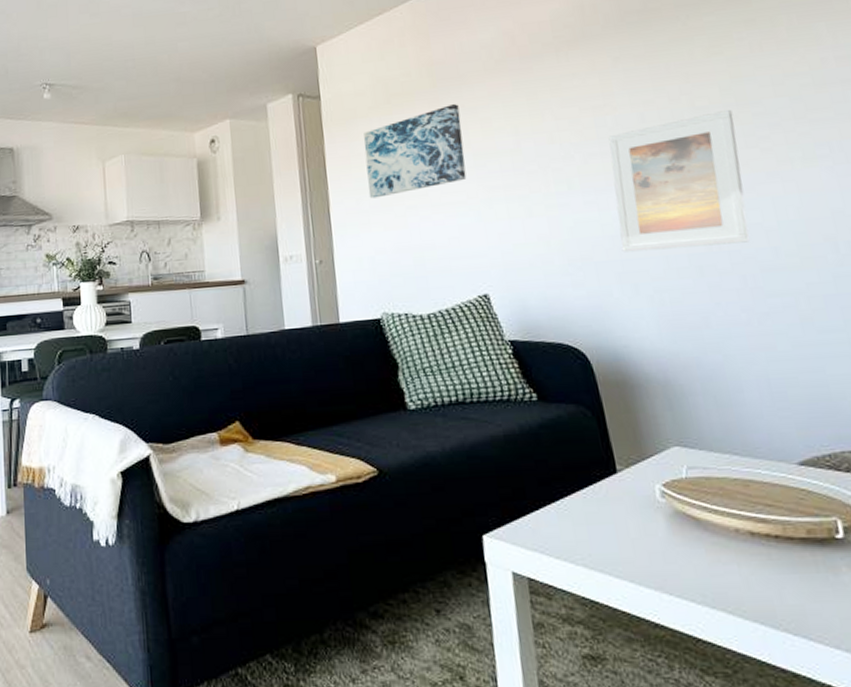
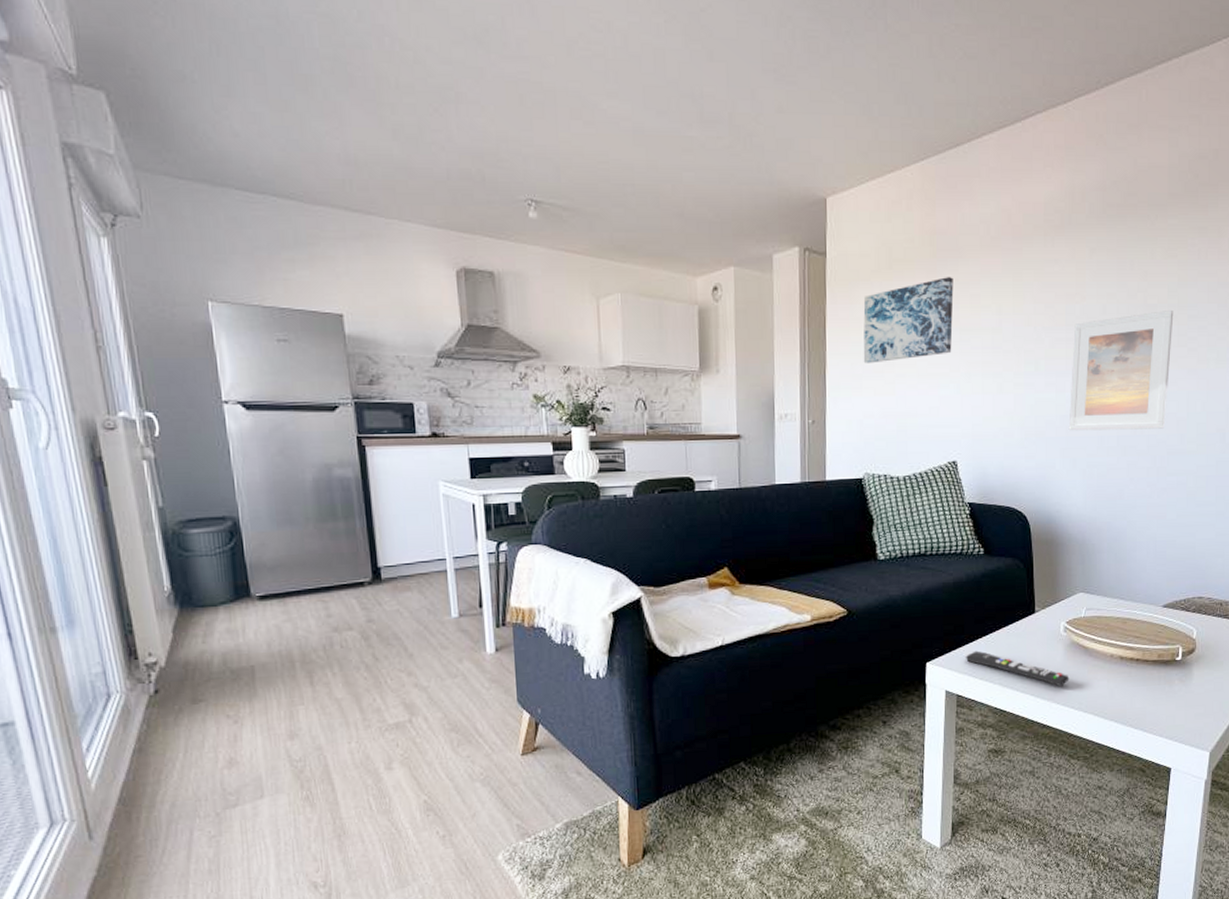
remote control: none [533,520,682,572] -> present [966,650,1070,687]

